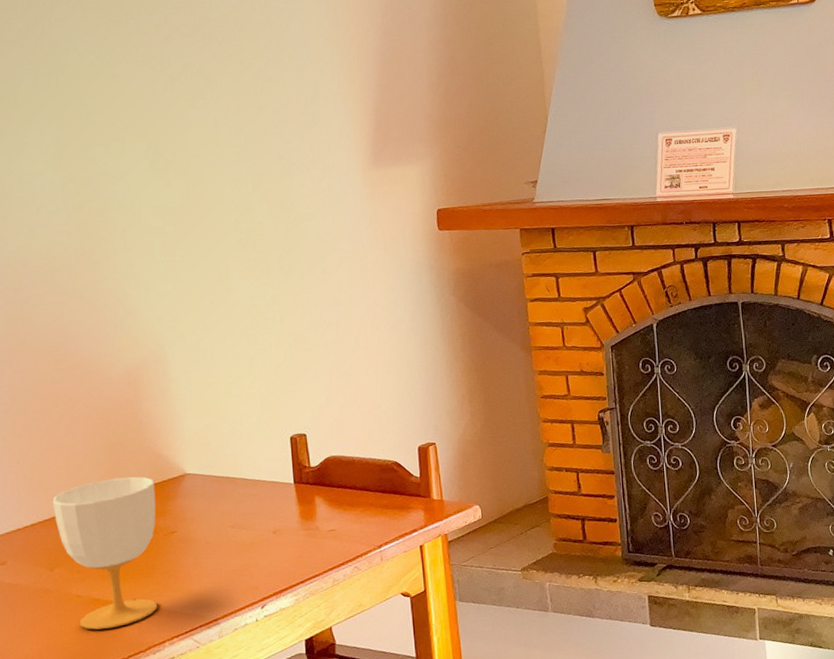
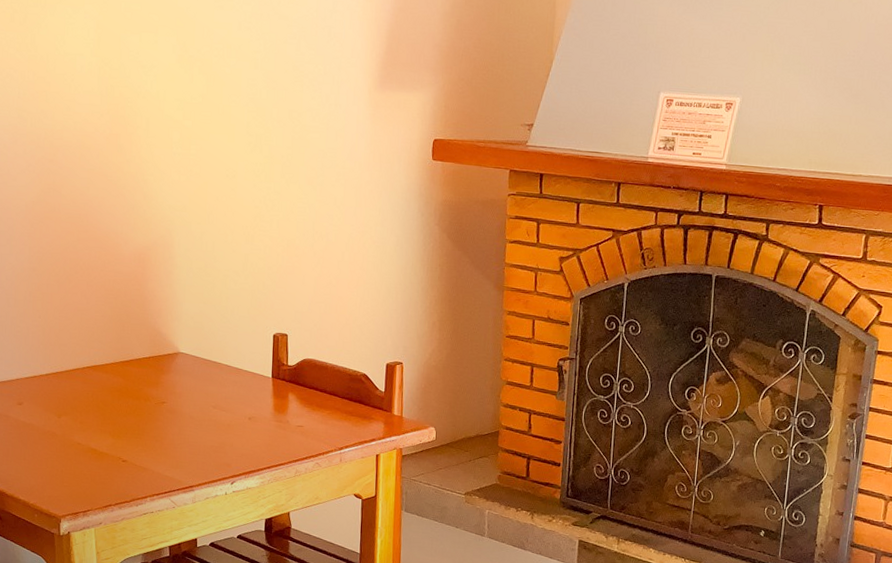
cup: present [52,476,158,630] -> none [65,345,152,477]

